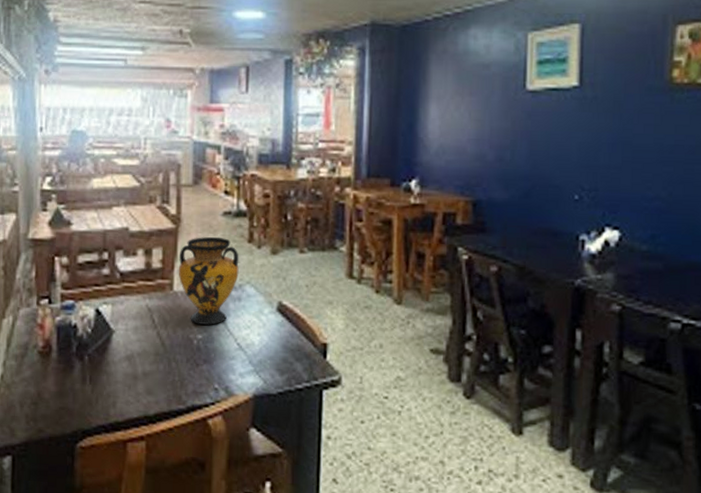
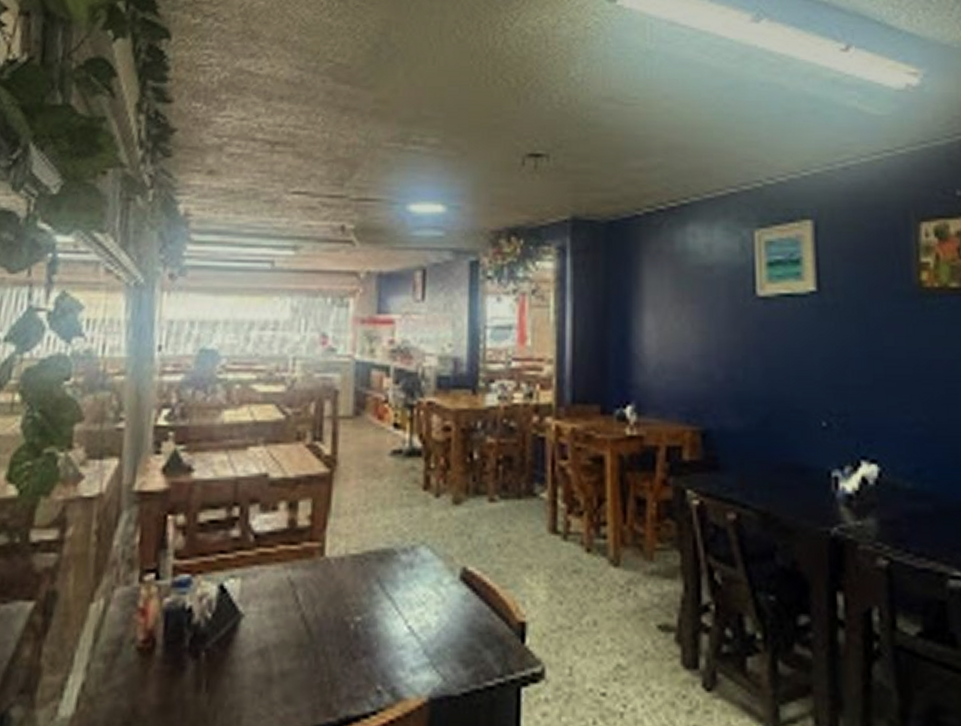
vase: present [178,236,239,325] -> none [331,483,412,602]

